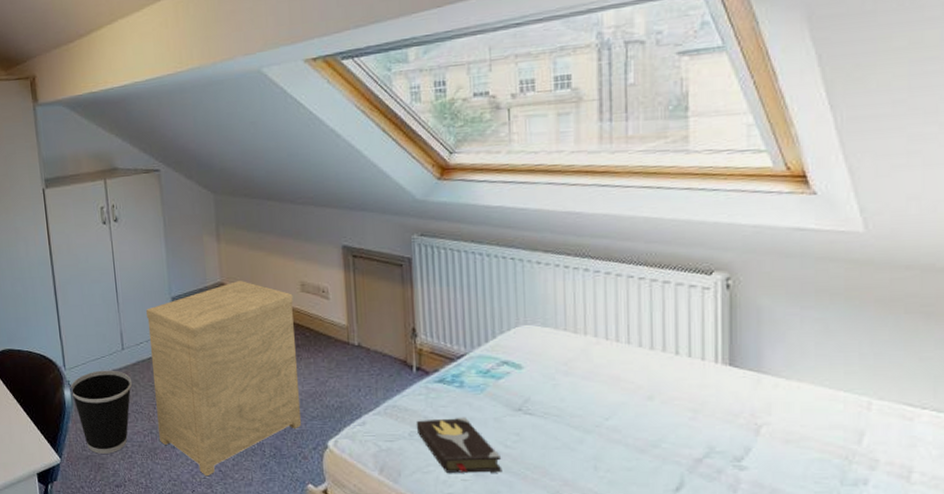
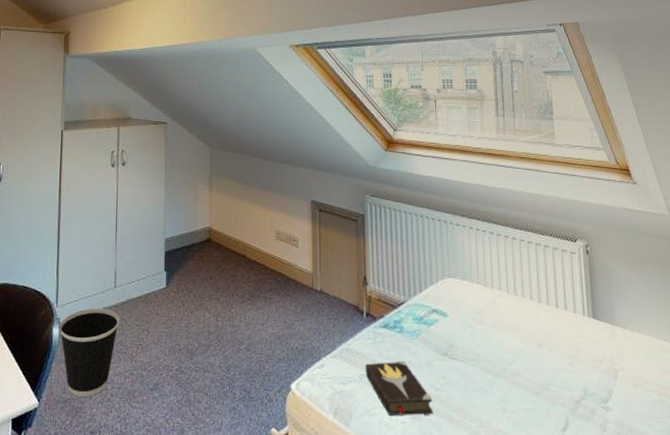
side table: present [146,281,302,477] -> none [139,227,270,421]

